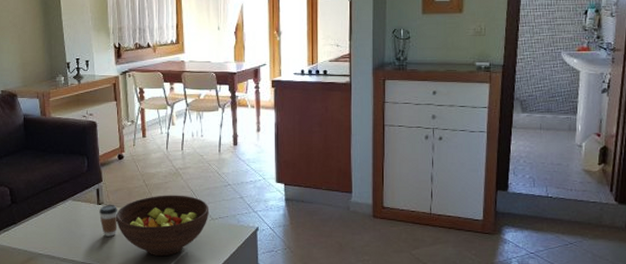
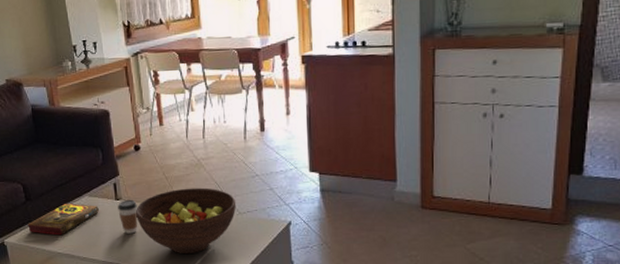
book: none [10,206,81,237] -> present [27,203,99,236]

